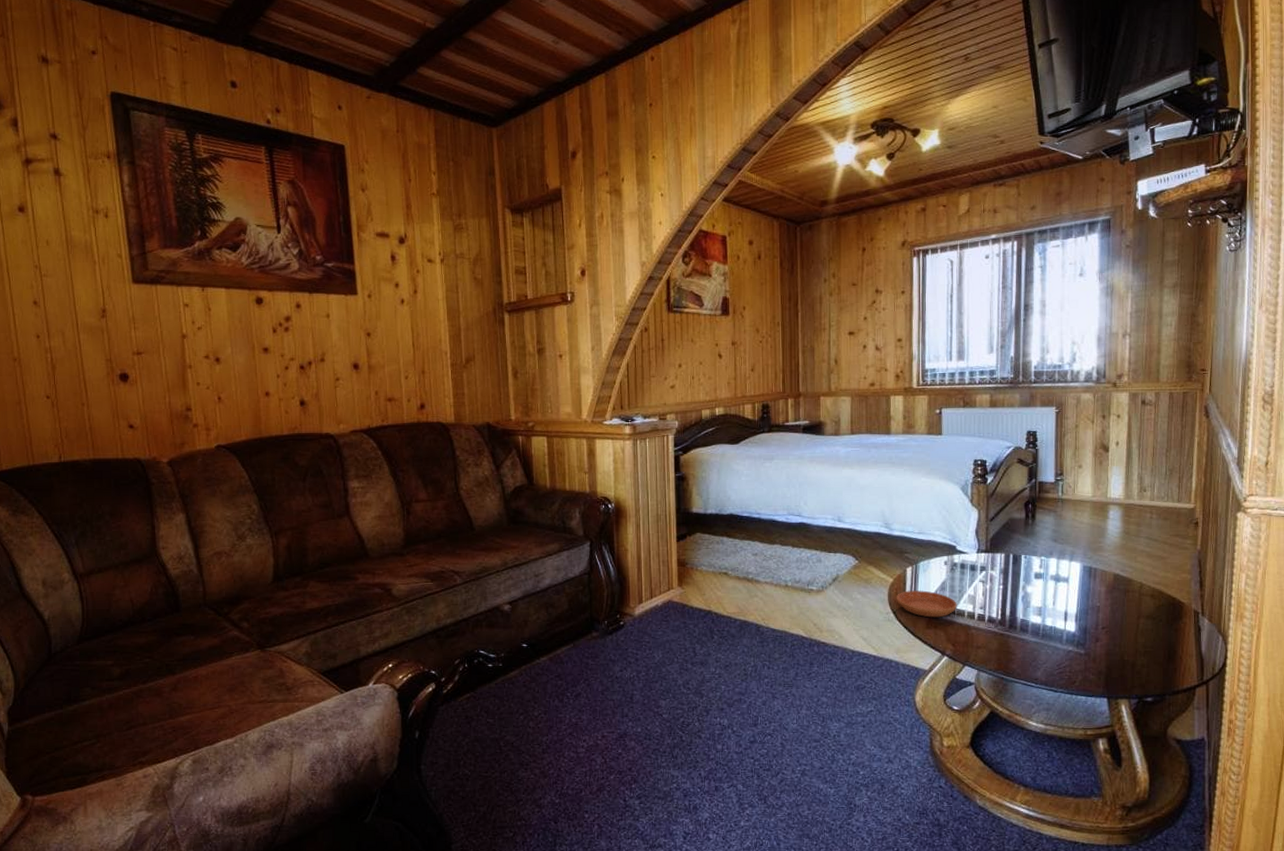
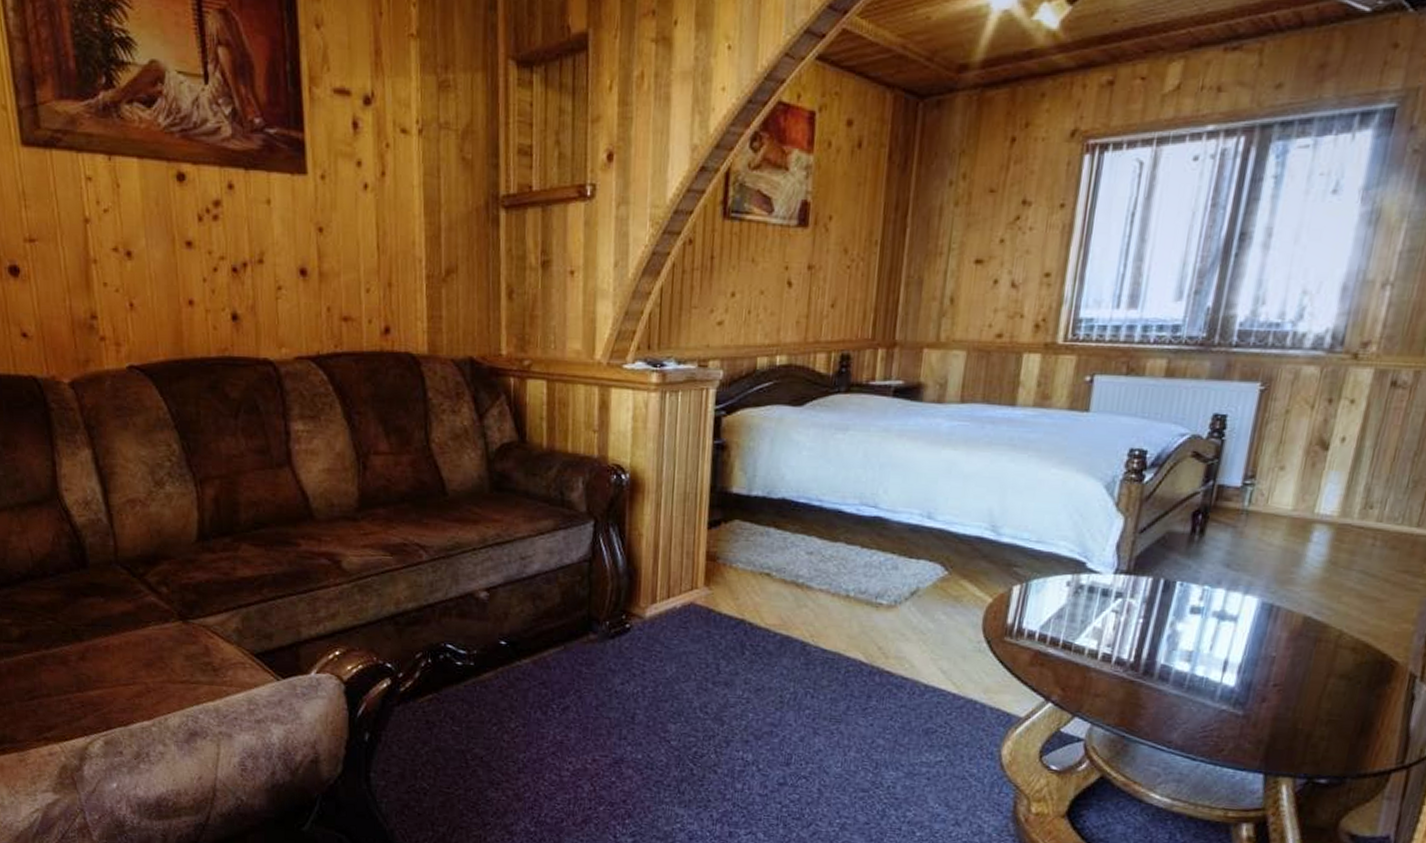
saucer: present [897,590,957,618] -> none [994,615,1077,653]

